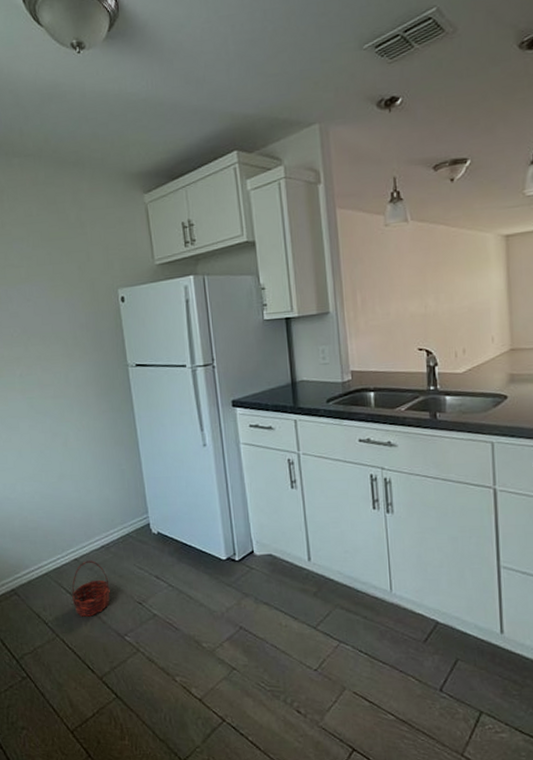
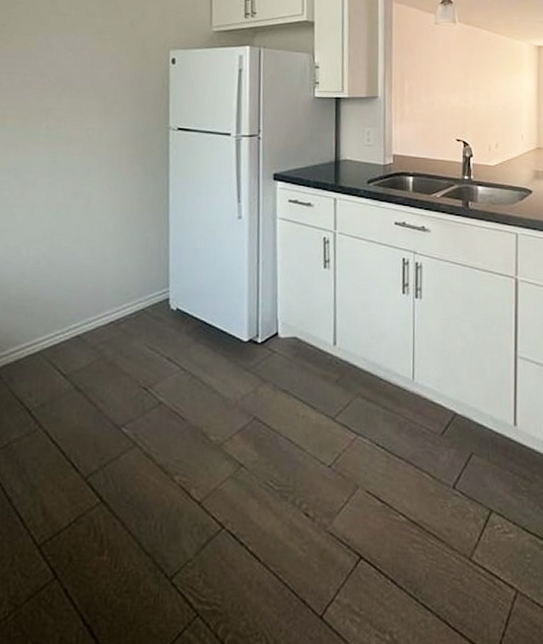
basket: present [71,560,110,617] -> none [65,338,113,404]

